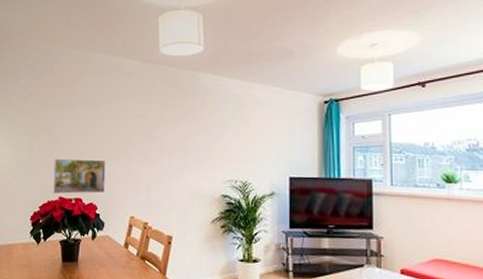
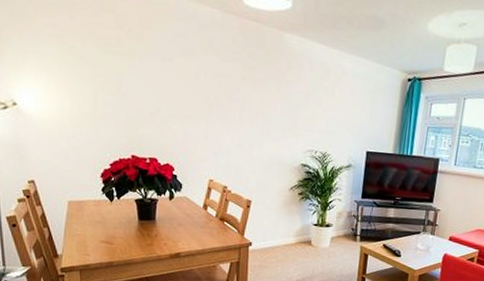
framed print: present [53,158,106,194] -> none [124,113,183,154]

